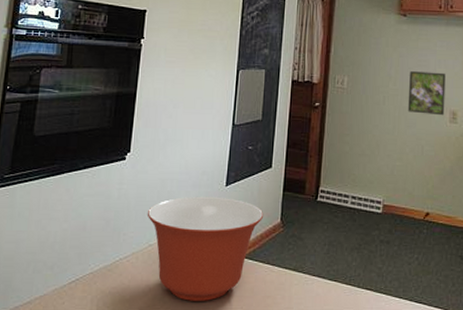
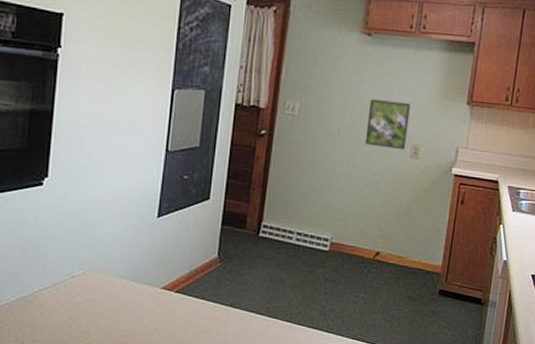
mixing bowl: present [147,196,264,301] -> none [68,227,200,335]

